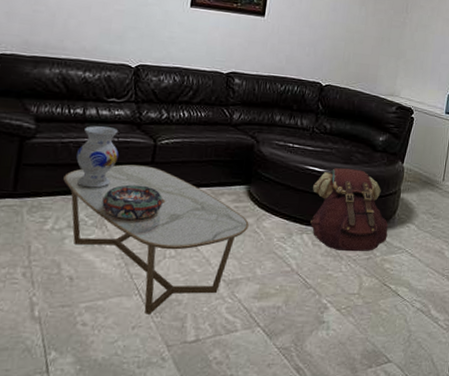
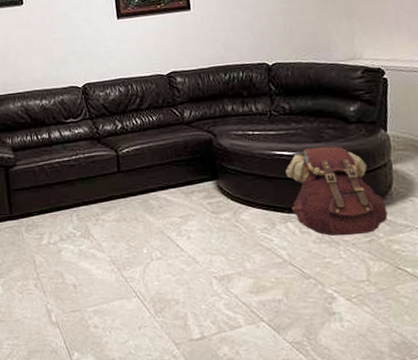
coffee table: present [63,164,249,315] -> none [47,175,227,315]
vase: present [76,126,119,188] -> none [52,145,88,203]
decorative bowl: present [102,184,163,220] -> none [83,194,138,228]

